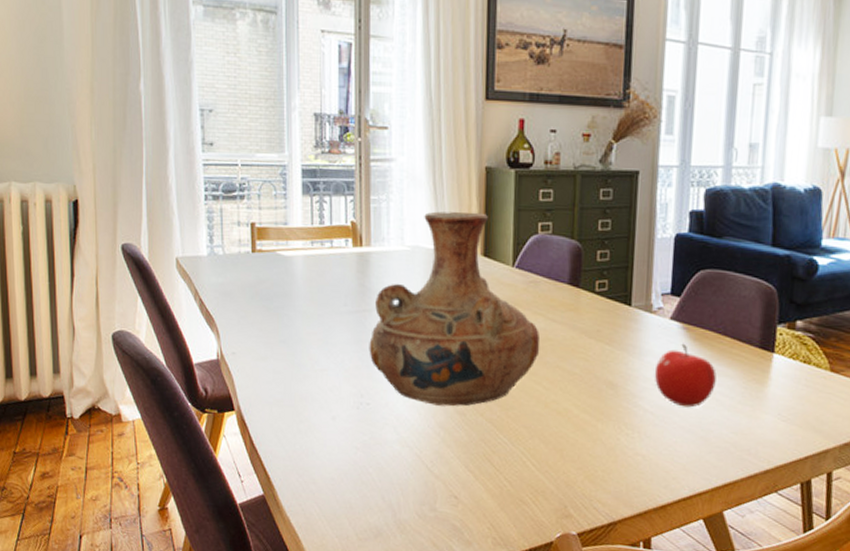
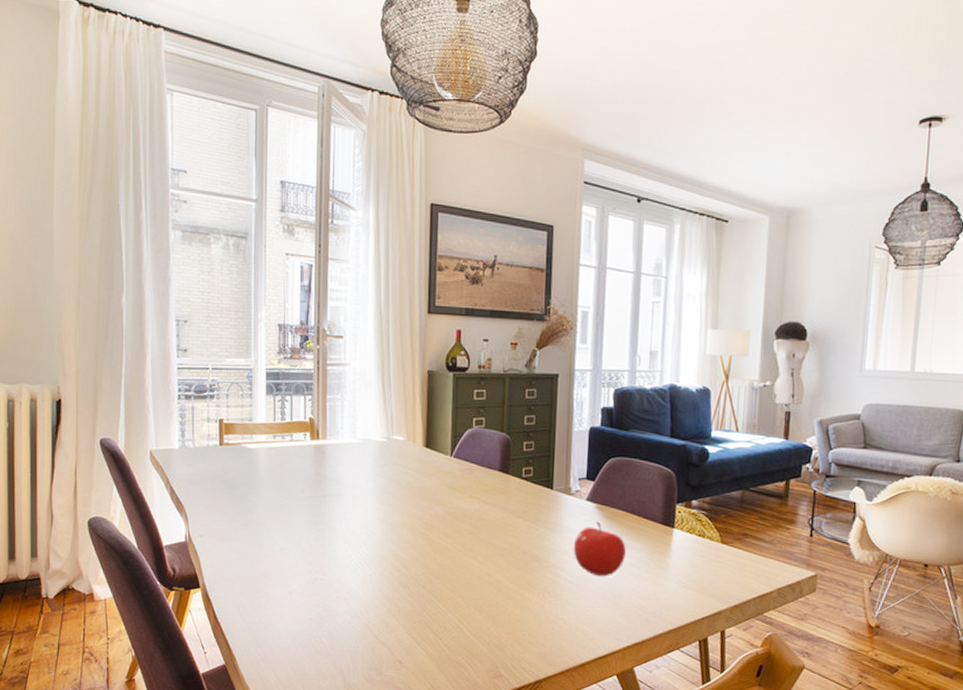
vase: present [369,211,540,407] -> none [323,409,475,580]

